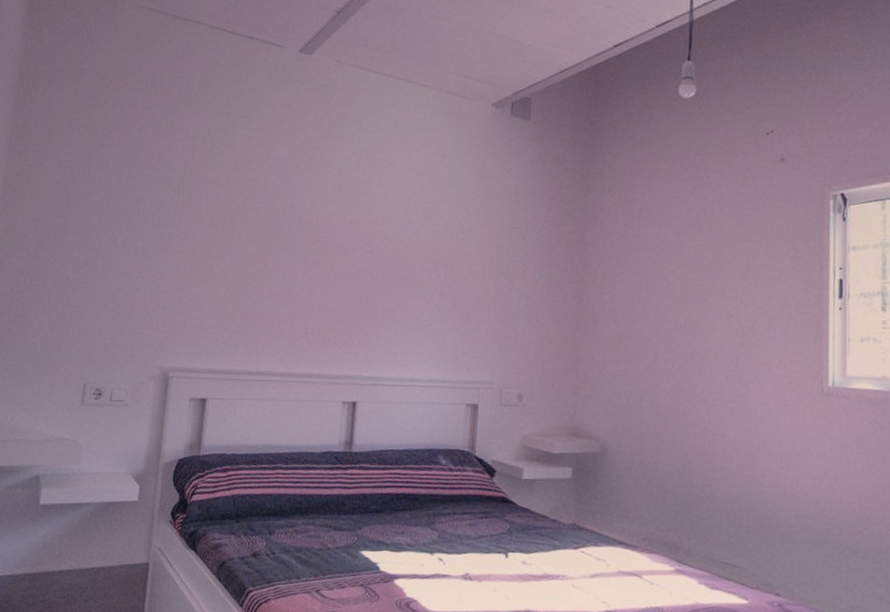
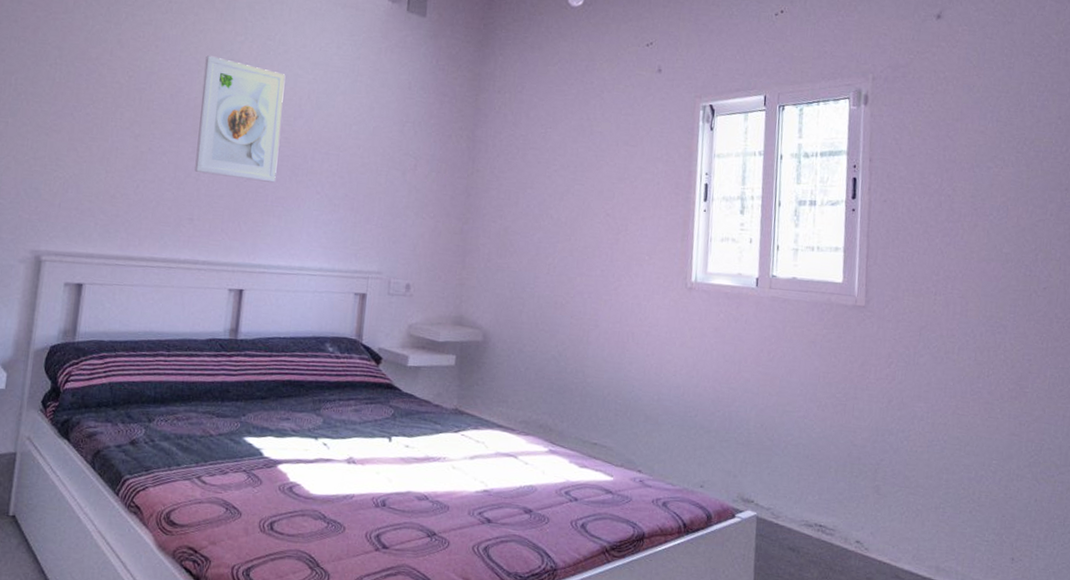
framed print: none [307,172,393,294] -> present [194,55,286,183]

